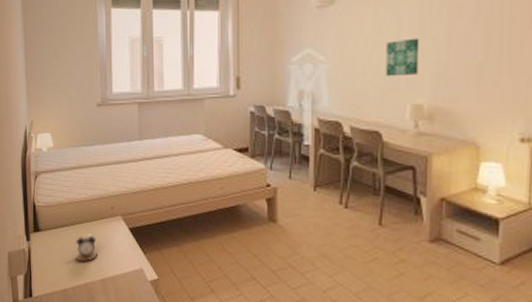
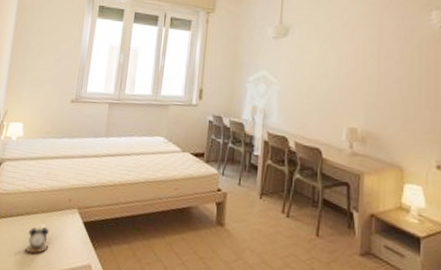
wall art: present [385,38,420,77] -> none [326,71,355,103]

